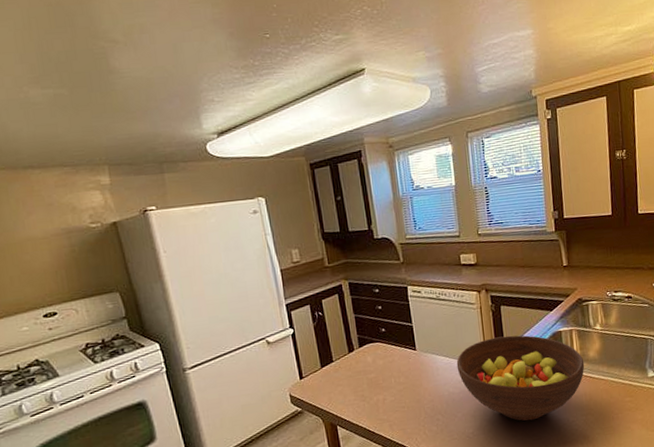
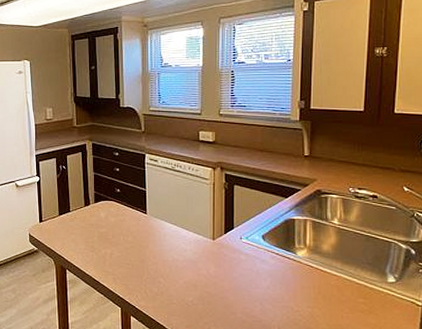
fruit bowl: present [456,335,585,421] -> none [184,214,317,302]

